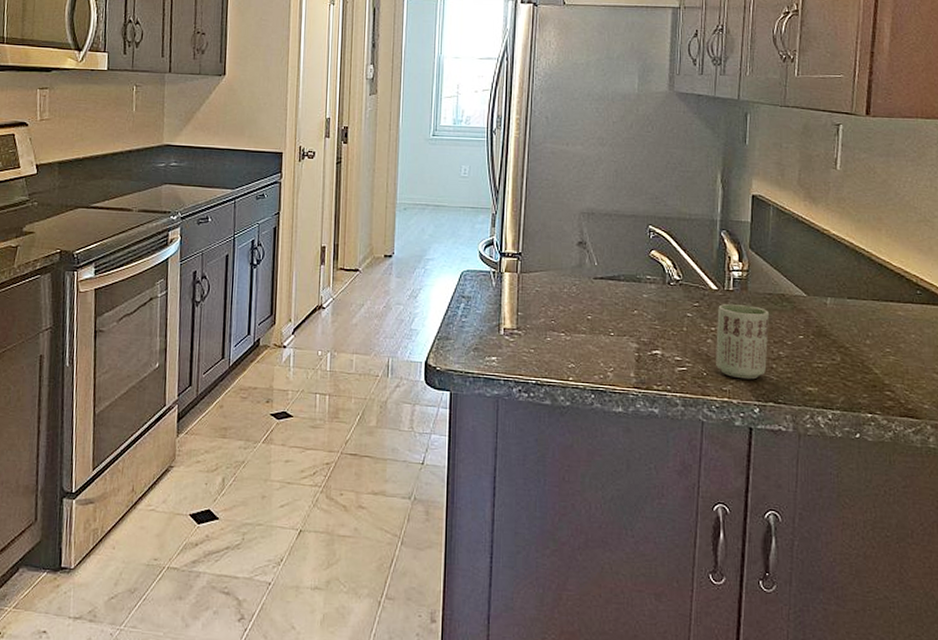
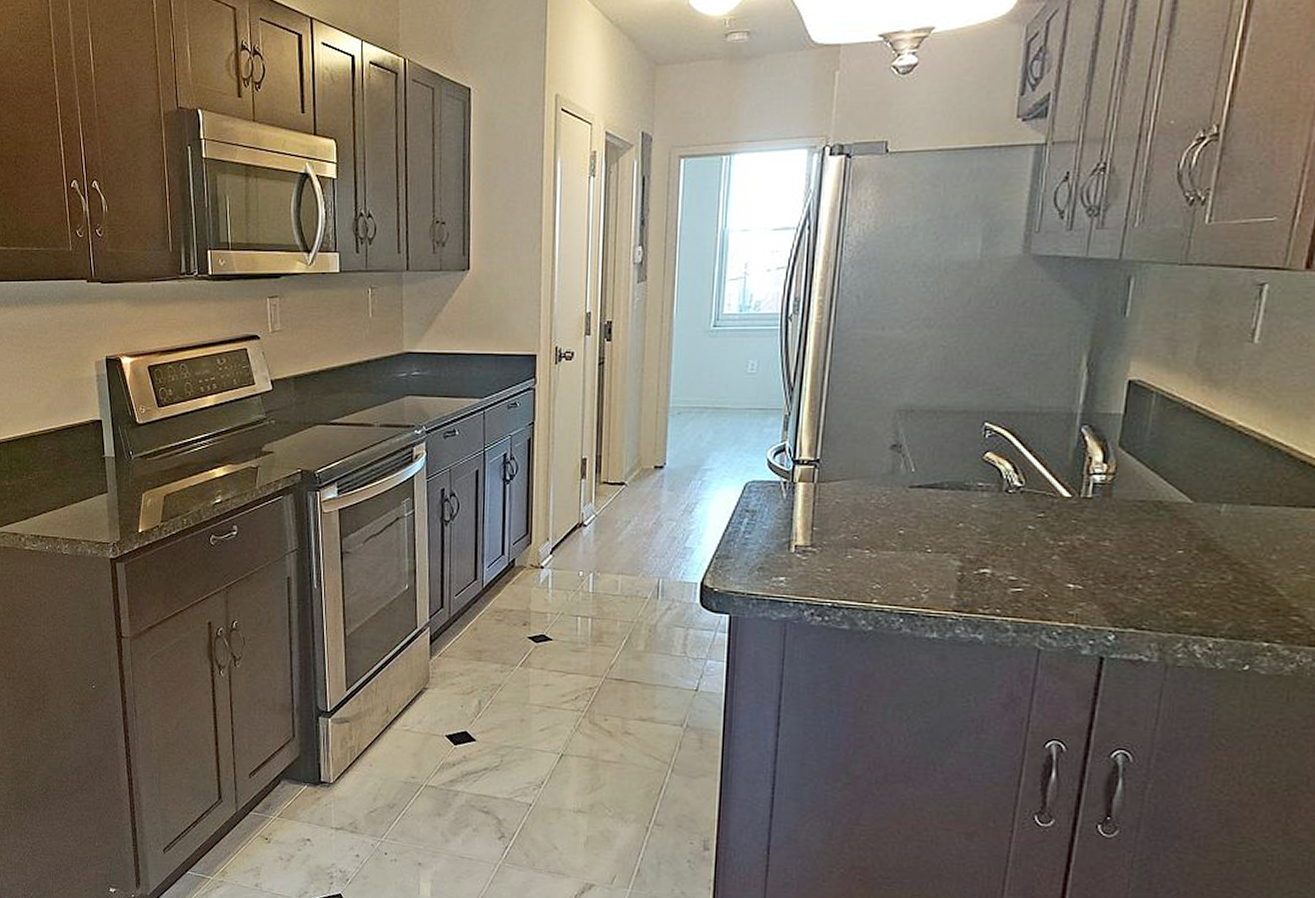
cup: present [716,304,769,380] -> none [1062,514,1138,602]

